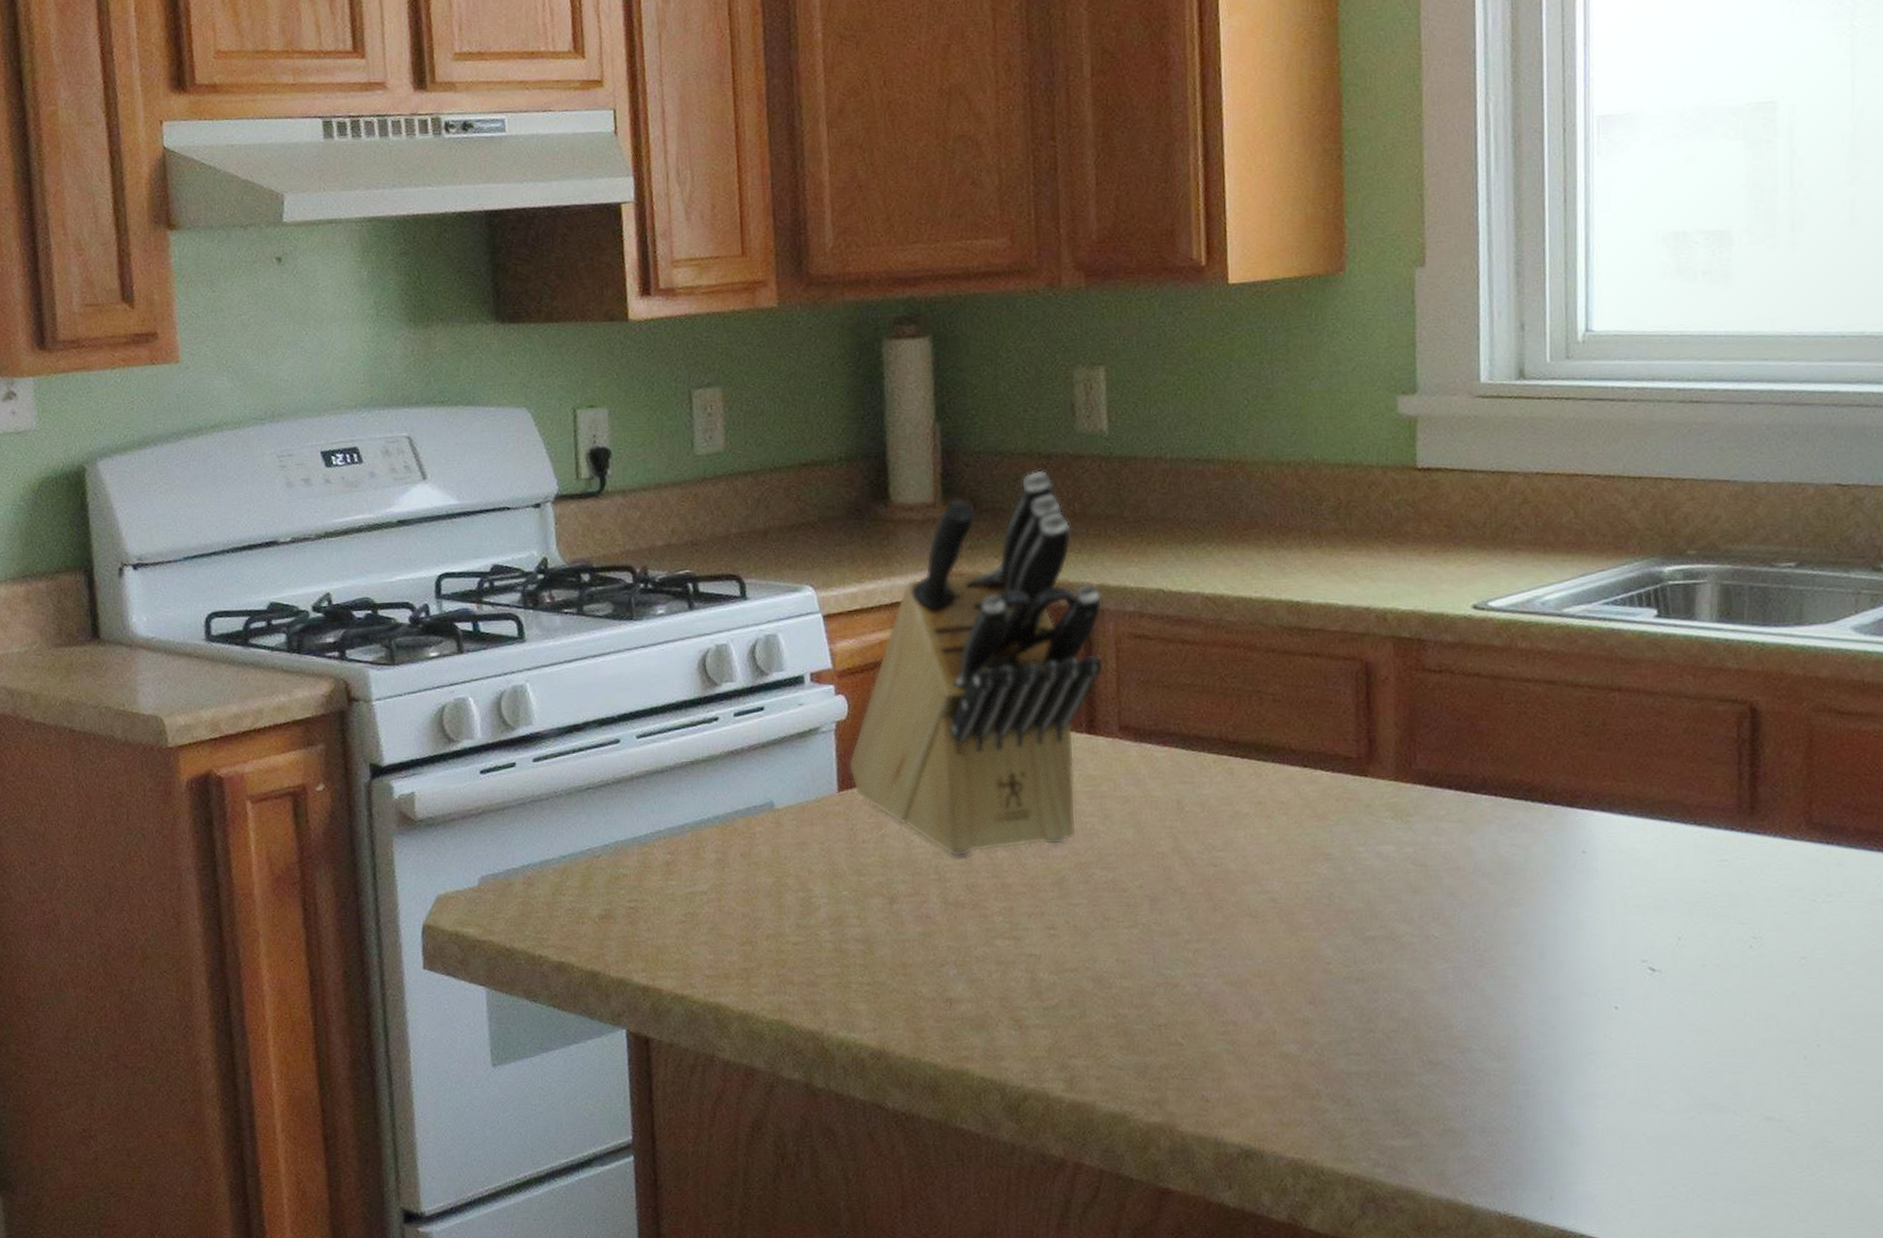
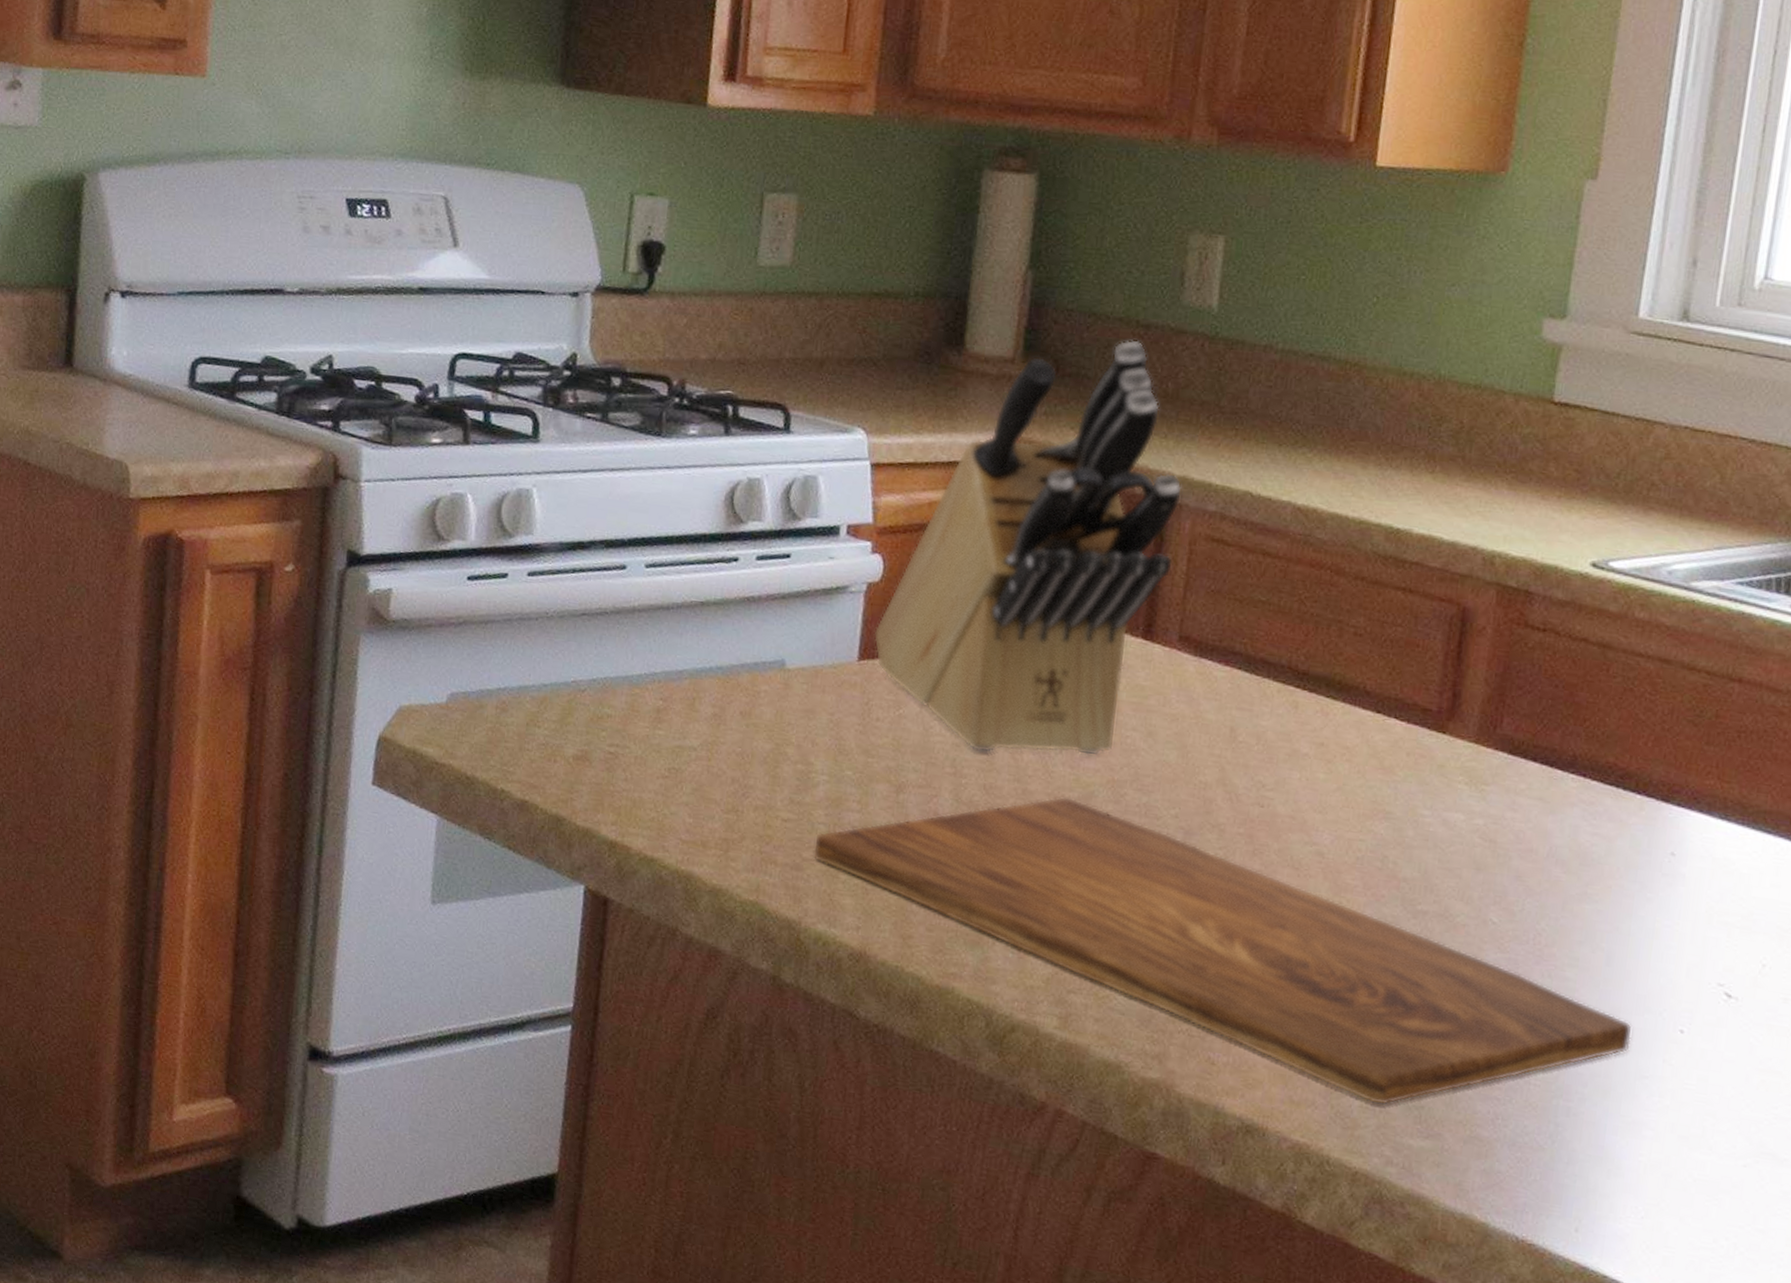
cutting board: none [823,884,1573,1115] -> present [813,796,1631,1106]

